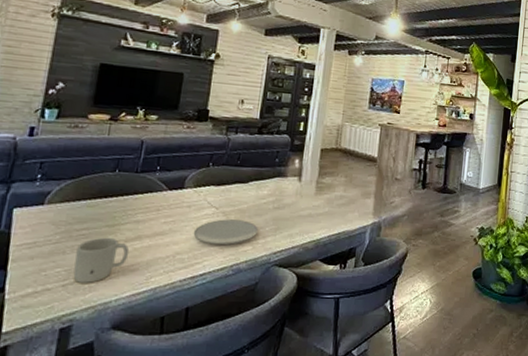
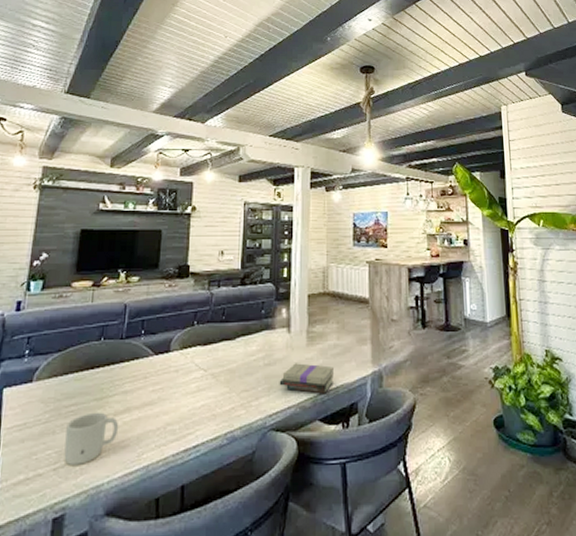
plate: present [193,219,259,245] -> none [183,381,251,412]
books: none [286,209,338,238] -> present [279,363,334,394]

